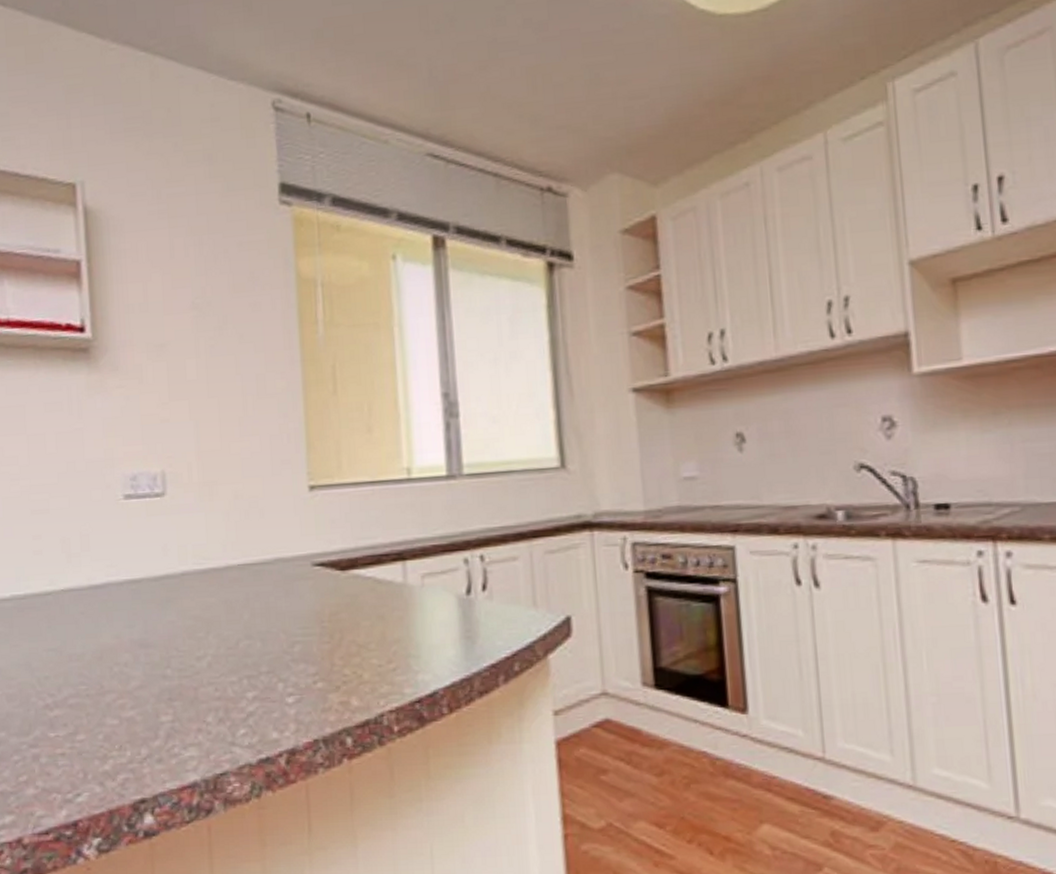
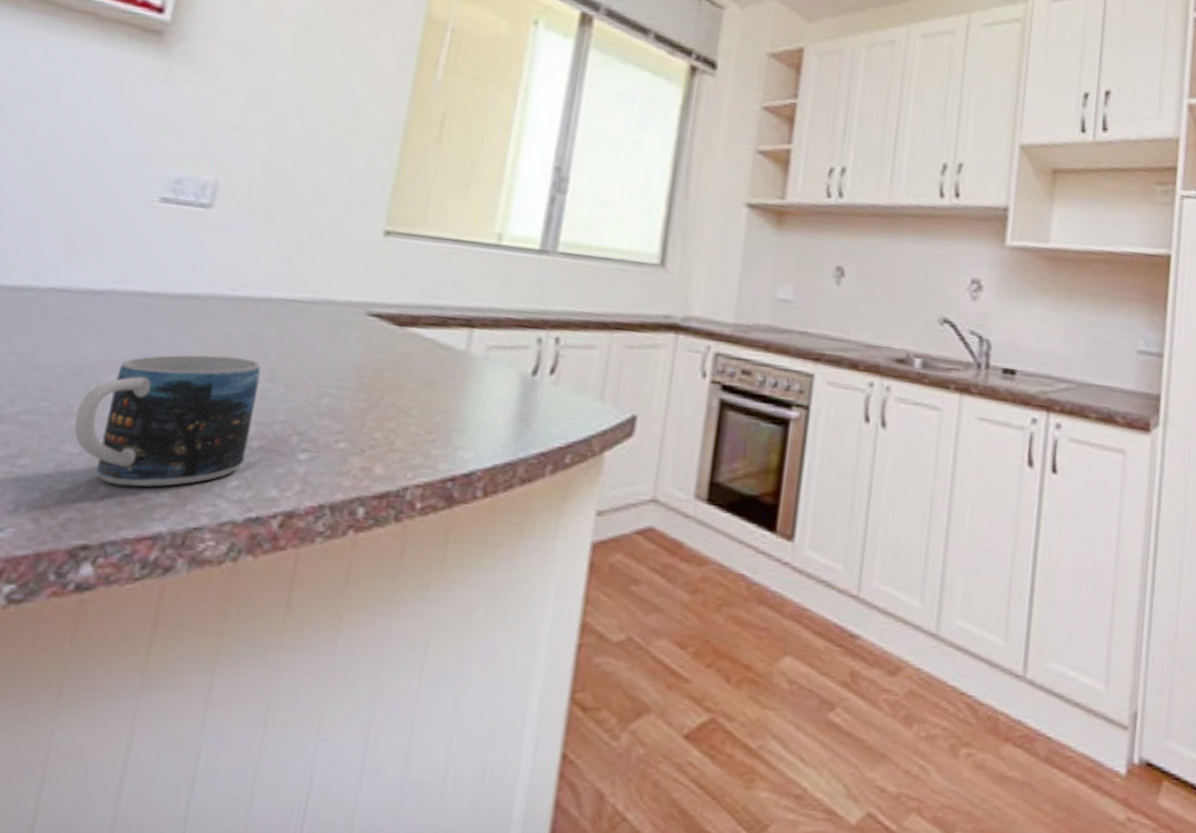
mug: none [108,622,245,747] -> present [74,355,261,487]

